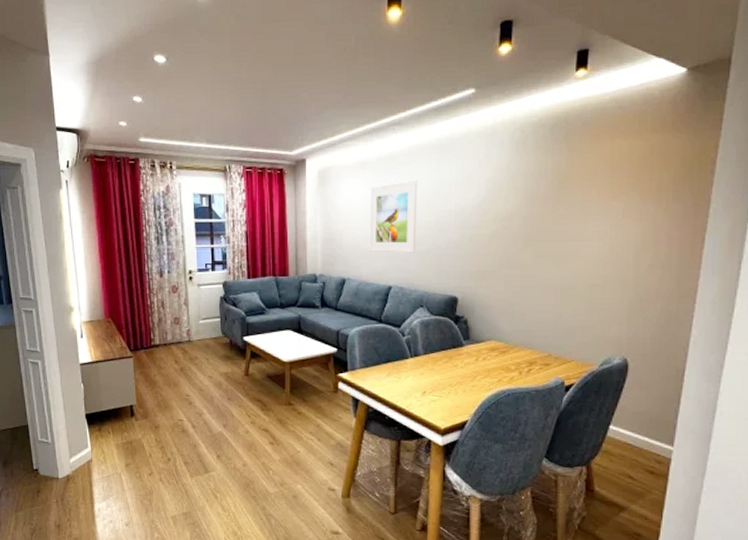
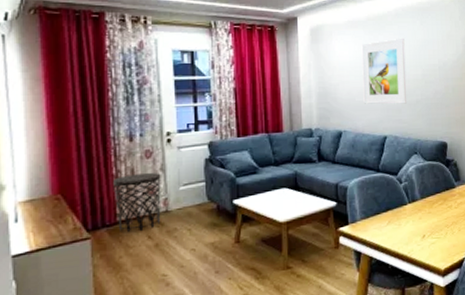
side table: none [148,306,185,356] -> present [113,173,161,233]

